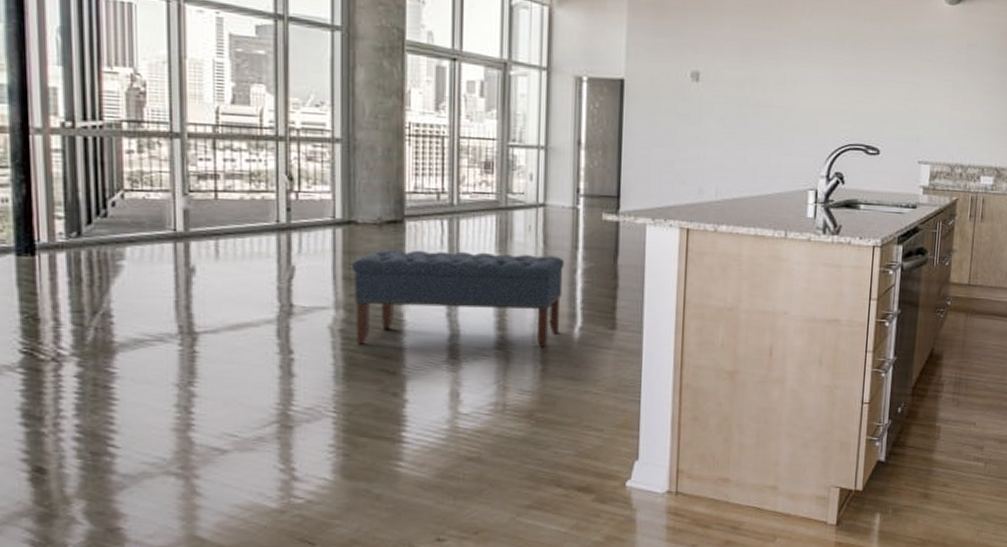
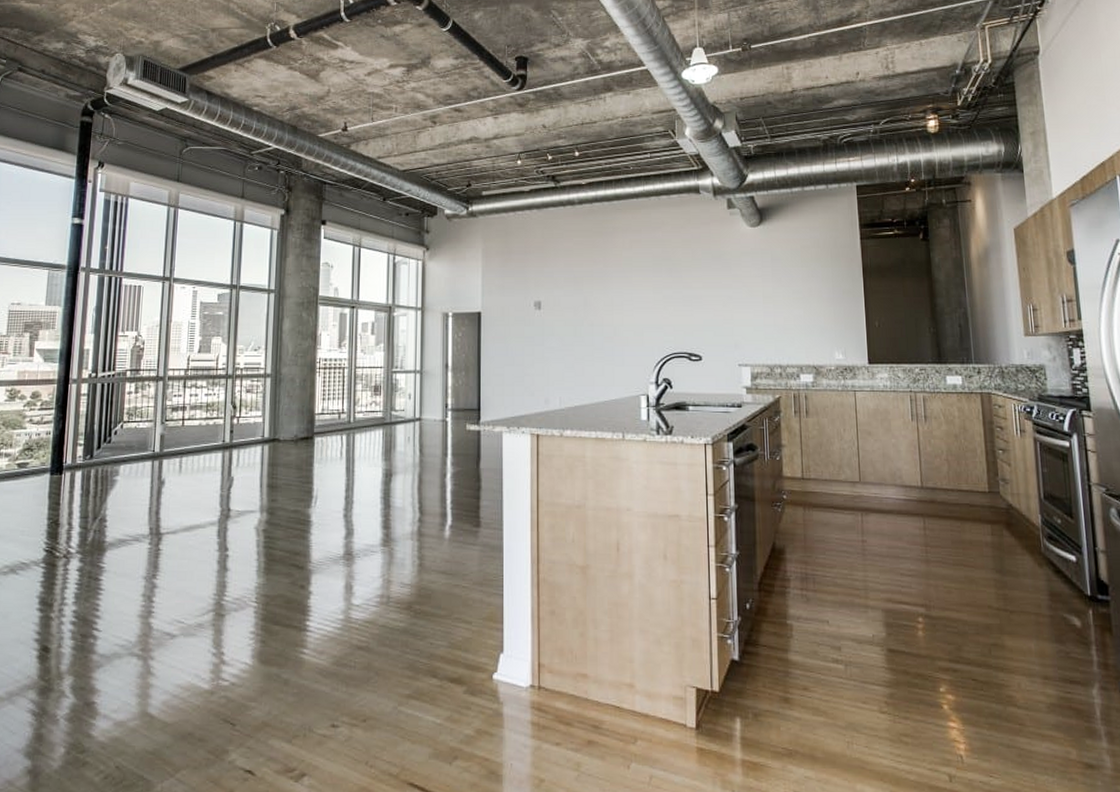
bench: present [351,250,565,349] -> none [274,461,437,545]

